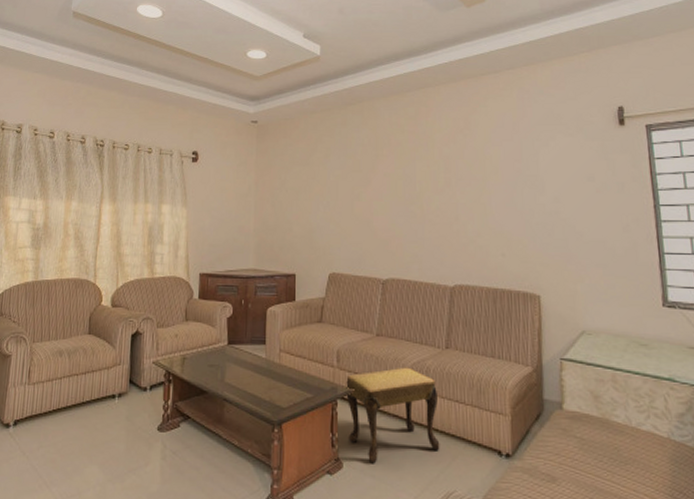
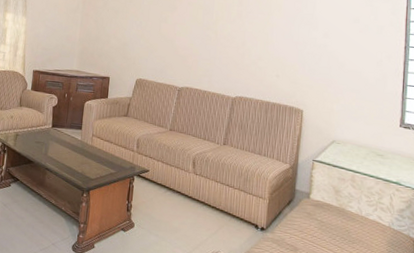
footstool: present [346,367,440,463] -> none [141,156,213,226]

